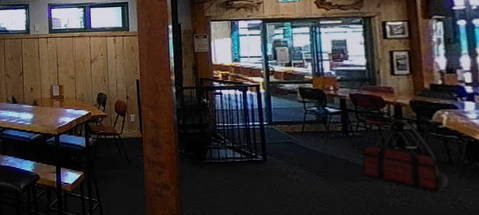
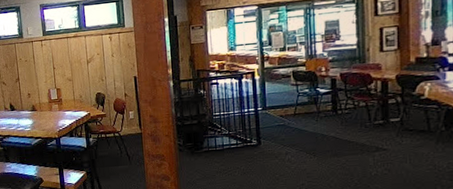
duffel bag: present [362,120,451,193] -> none [349,94,428,160]

